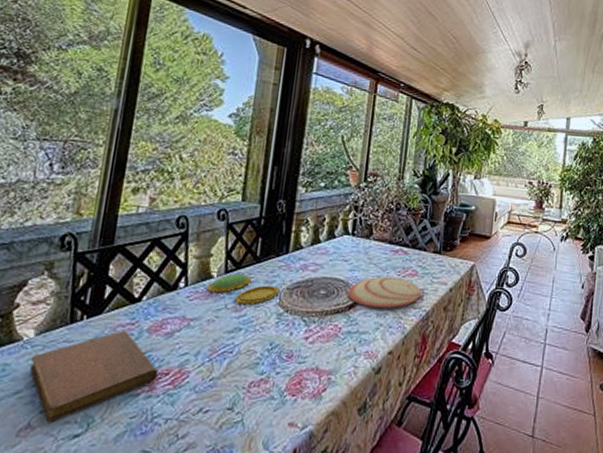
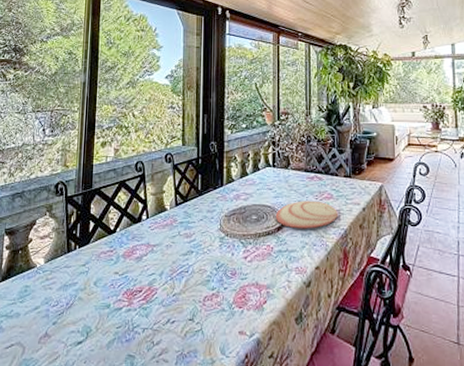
notebook: present [30,330,159,423] -> none [43,257,134,333]
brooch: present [206,273,280,305] -> none [163,205,220,231]

